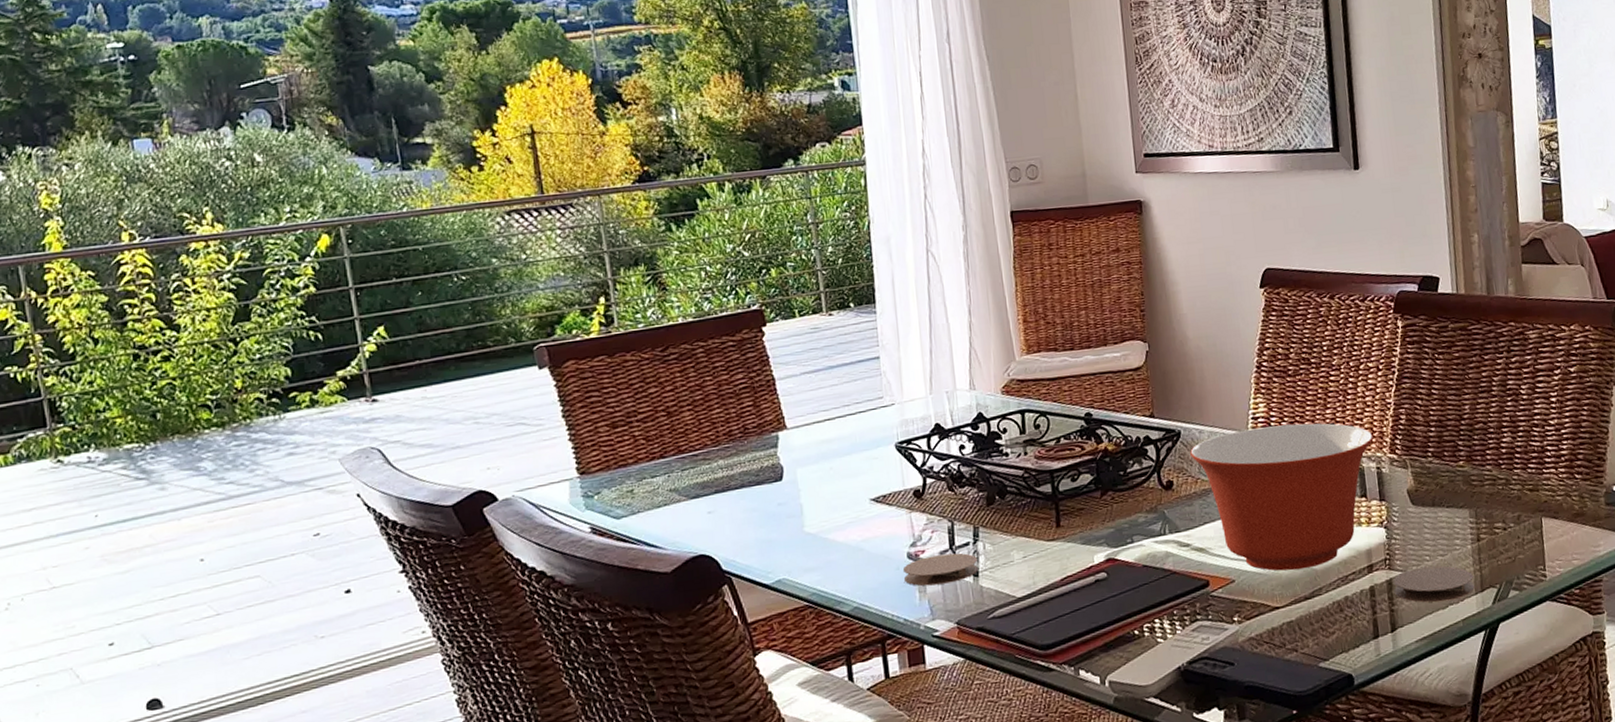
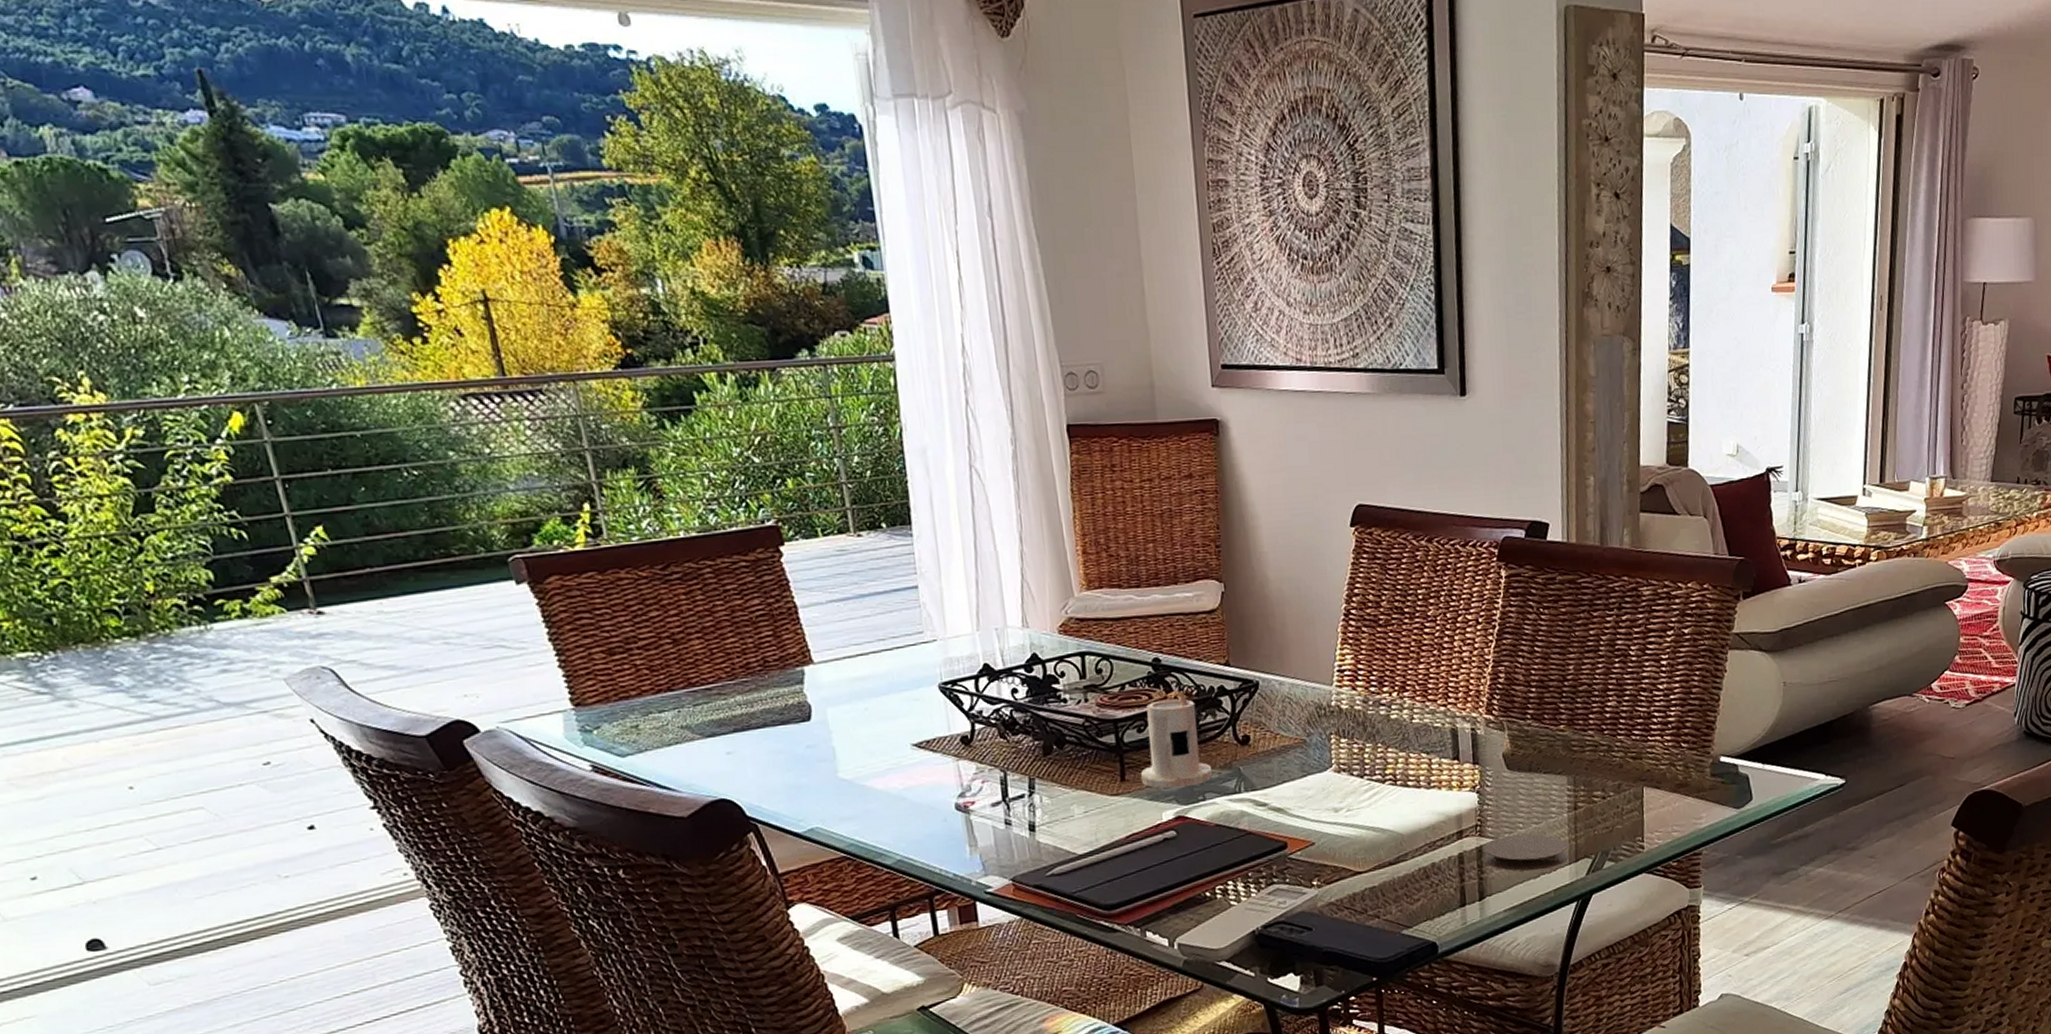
coaster: present [902,553,978,586] -> none [950,805,1035,840]
candle: none [1074,442,1140,533] -> present [1140,691,1213,789]
mixing bowl: present [1190,423,1374,571] -> none [1269,678,1469,835]

